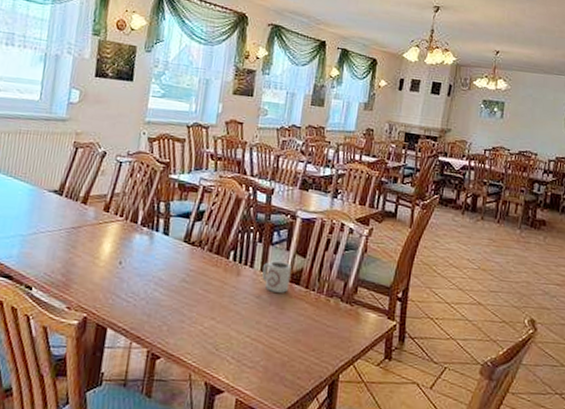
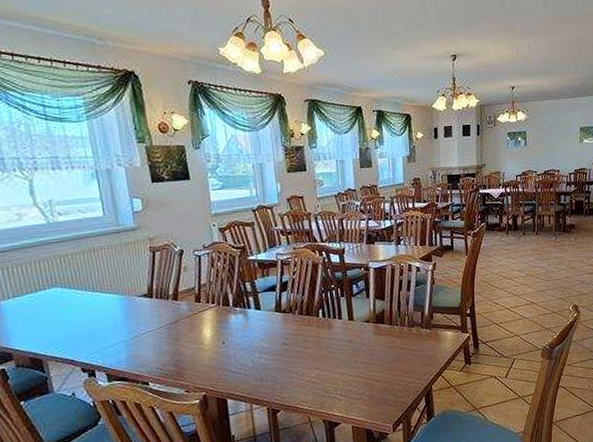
cup: present [262,260,291,293] -> none [350,307,376,335]

